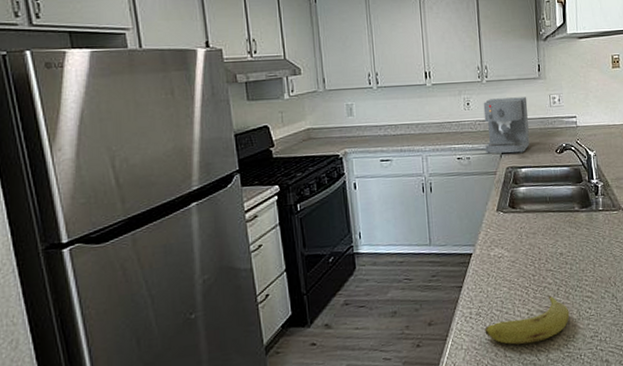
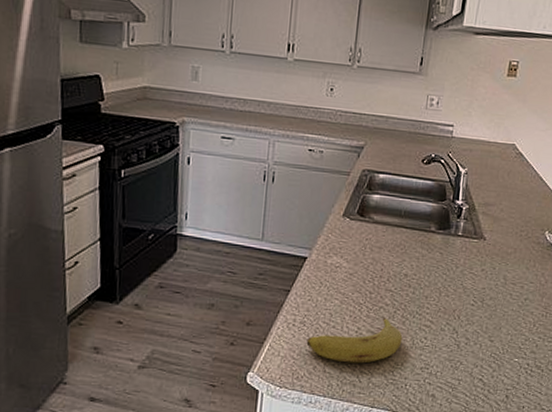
coffee maker: present [483,97,530,154] -> none [342,88,401,157]

